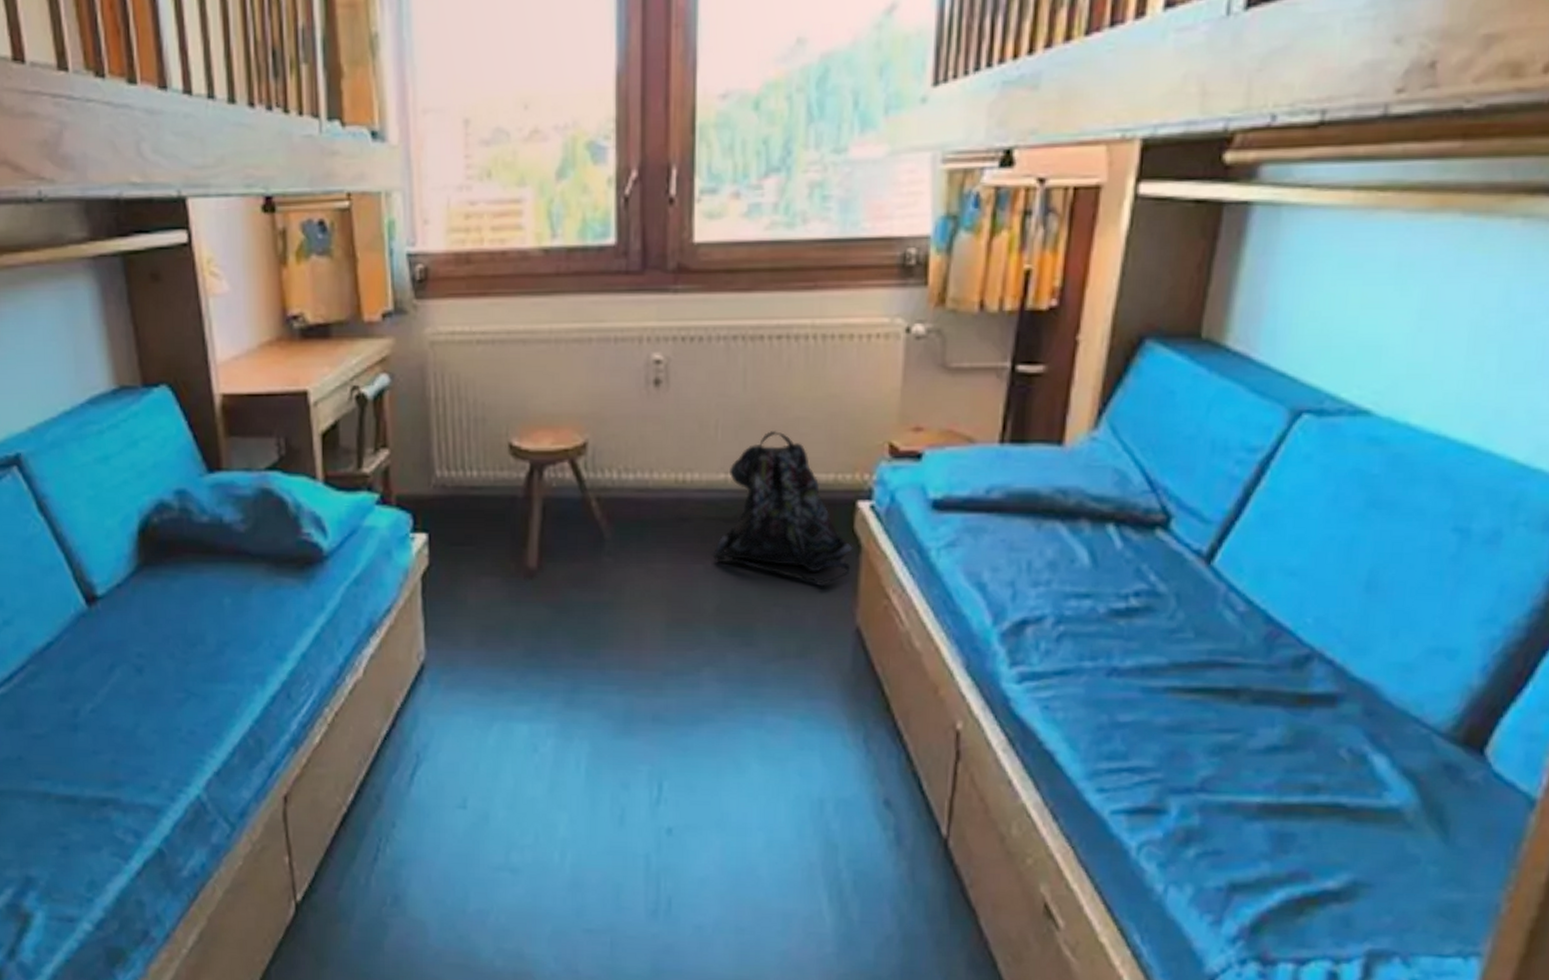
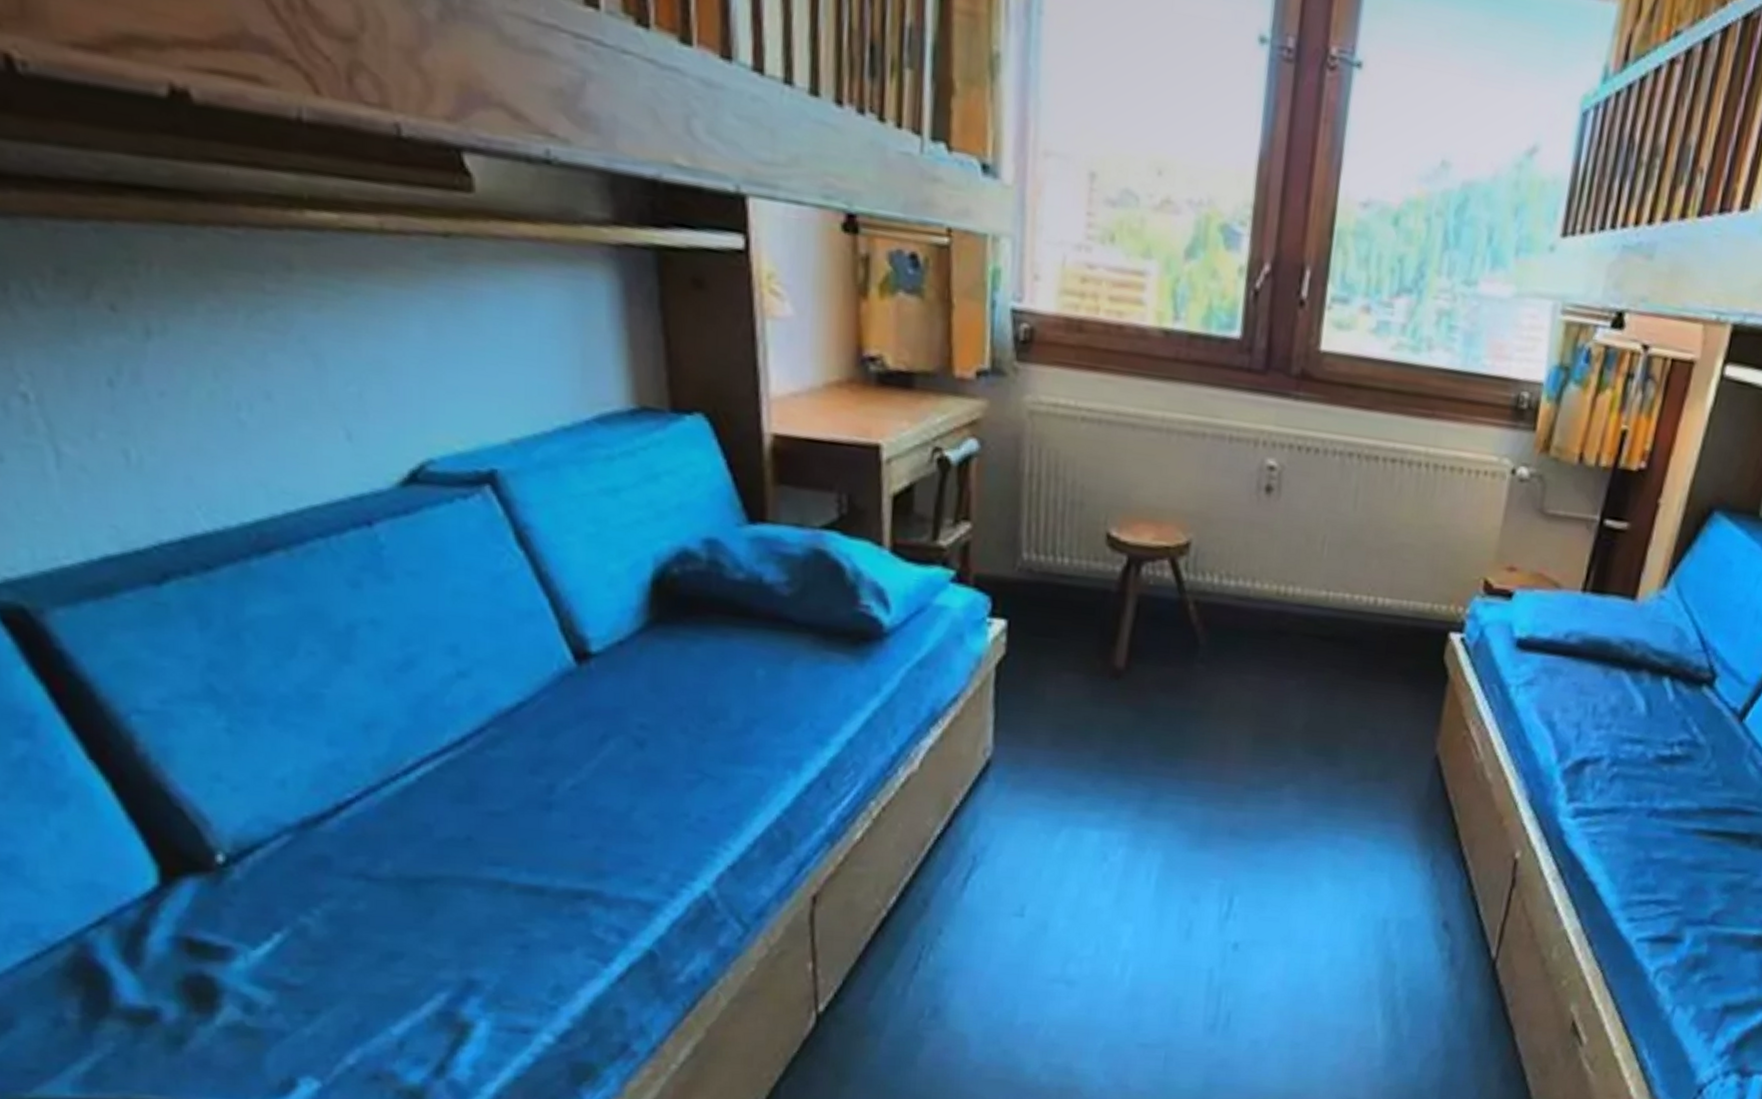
backpack: present [712,431,853,587] -> none [1306,553,1441,713]

